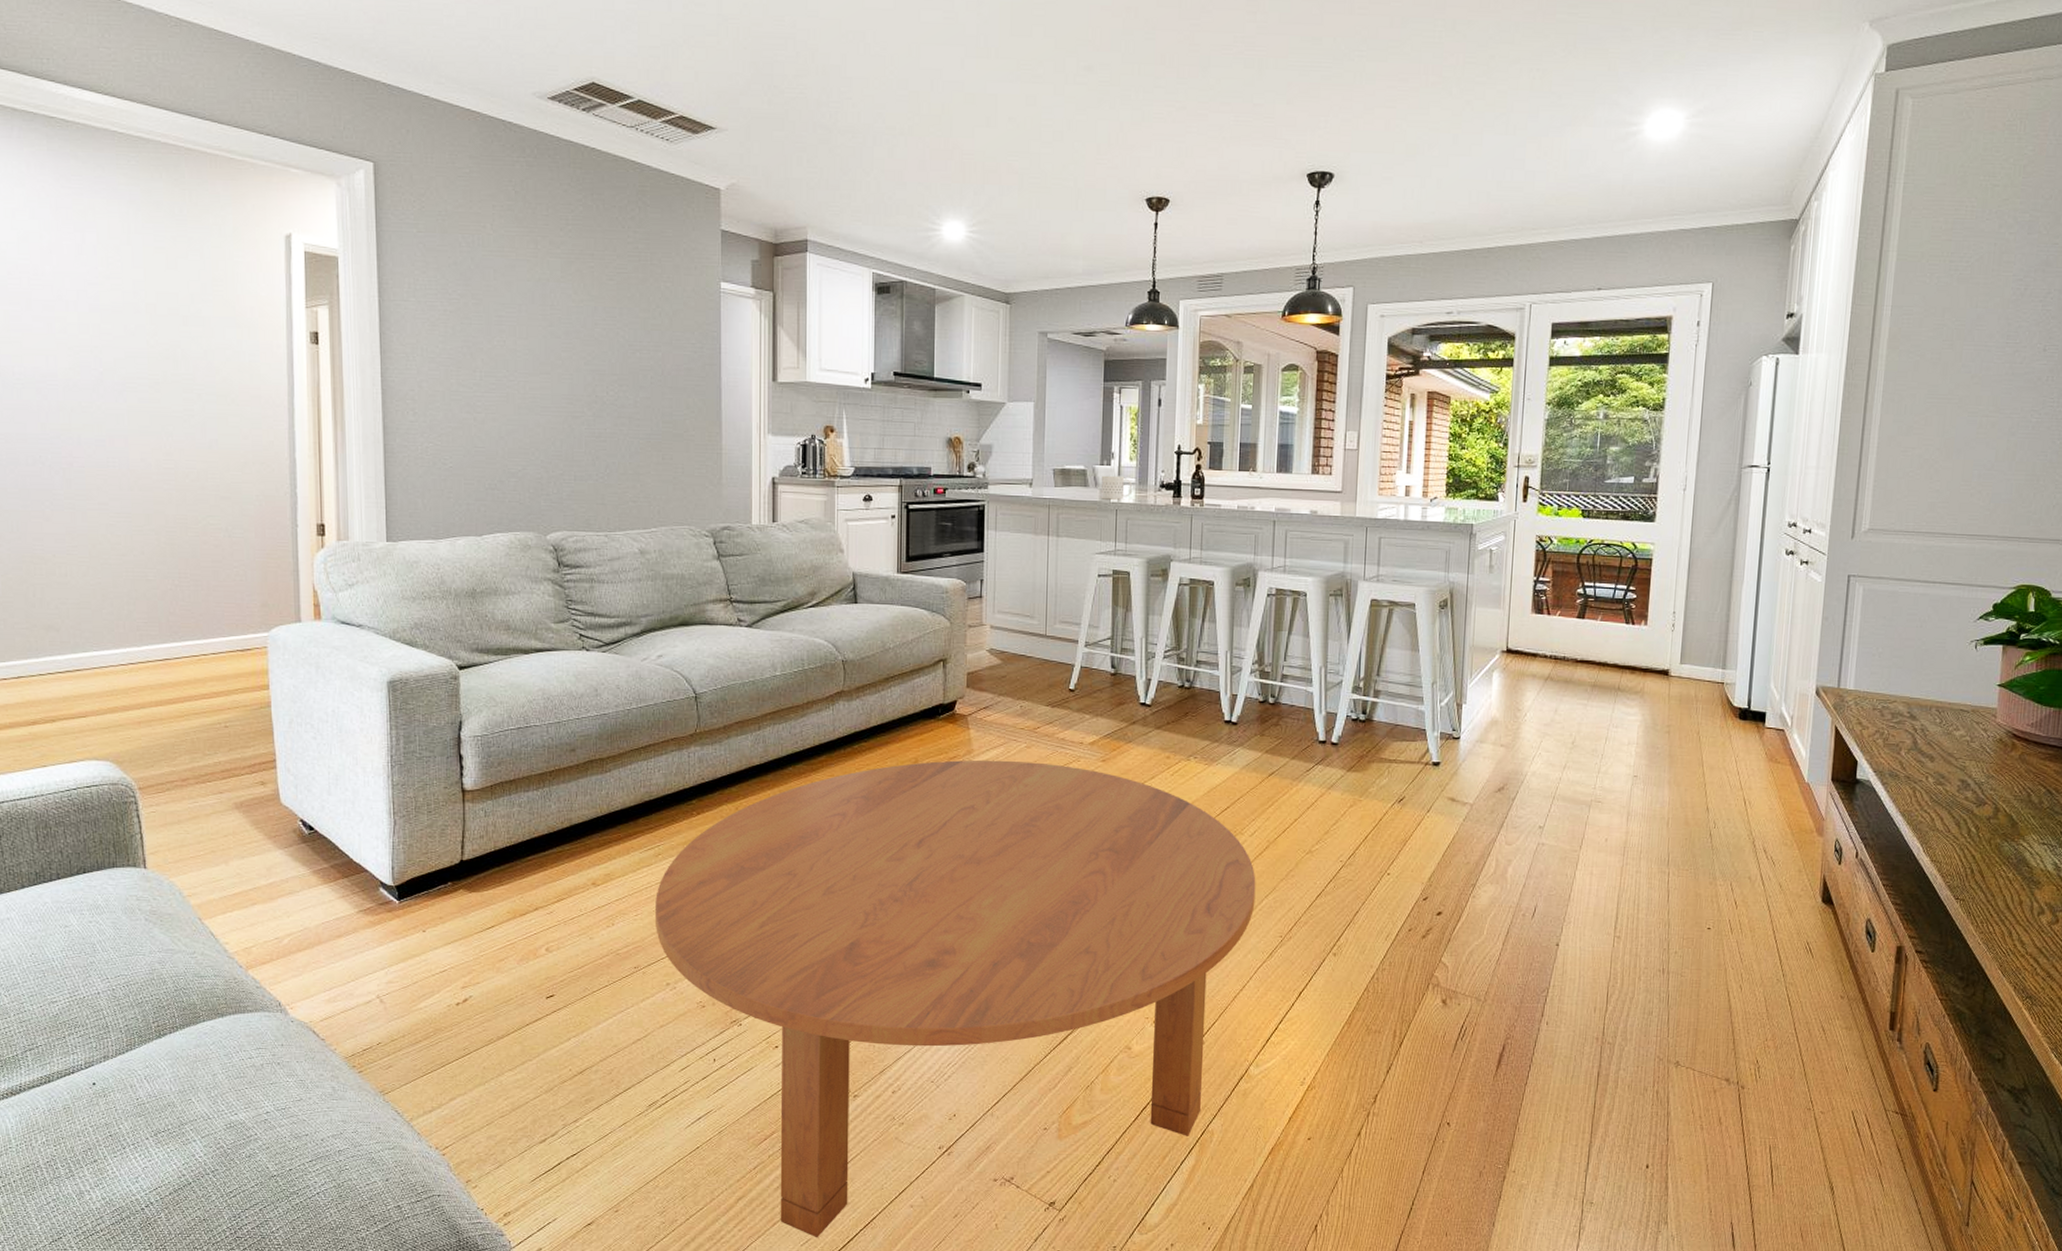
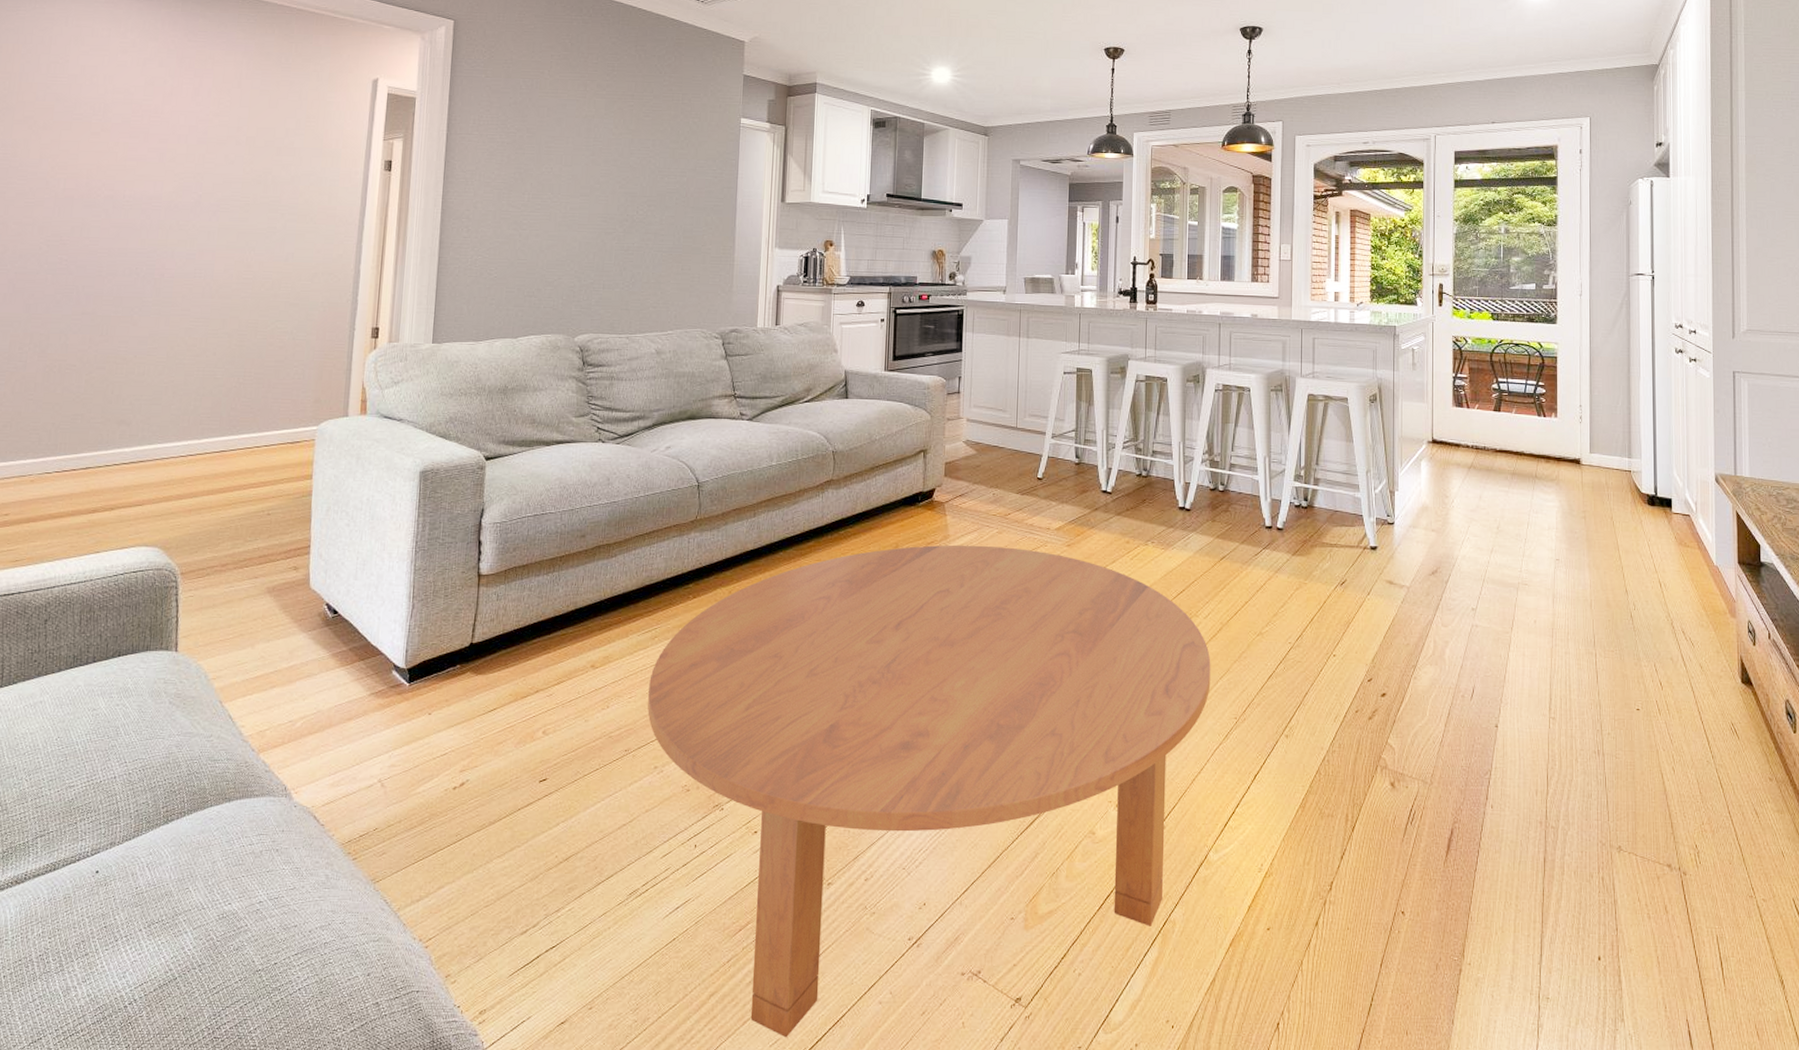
mug: present [1100,475,1132,500] -> none [1066,283,1093,305]

